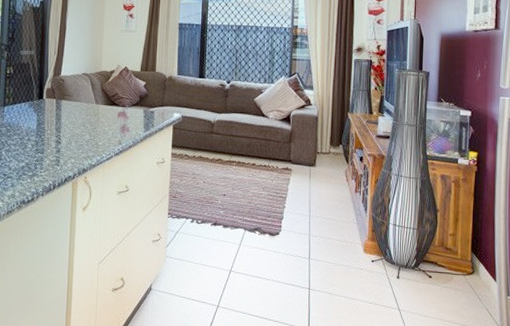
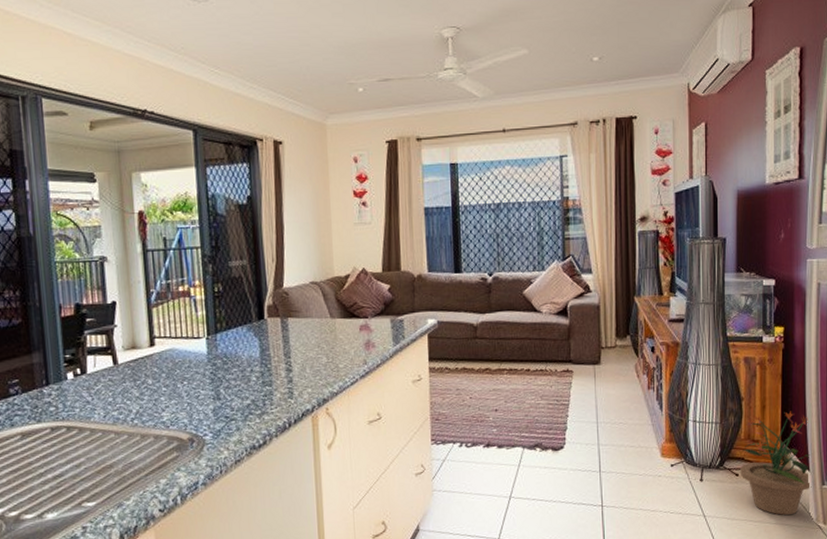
potted plant: none [433,226,498,320] -> present [740,411,812,516]

